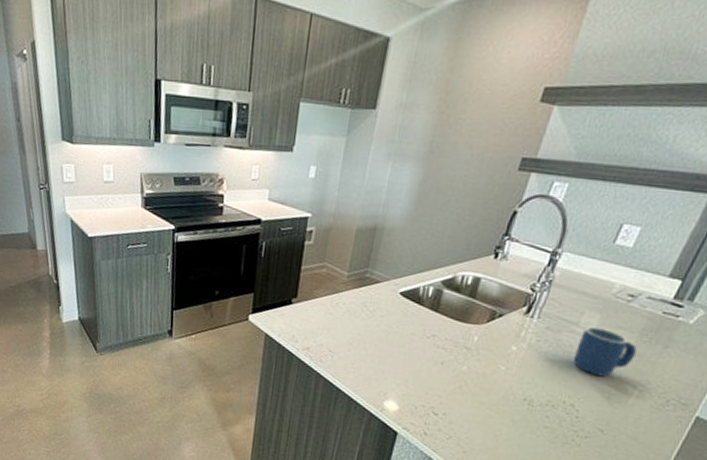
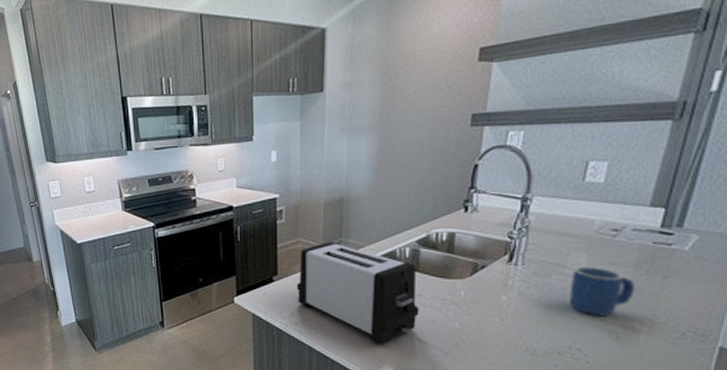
toaster: none [313,270,437,379] -> present [296,242,419,344]

